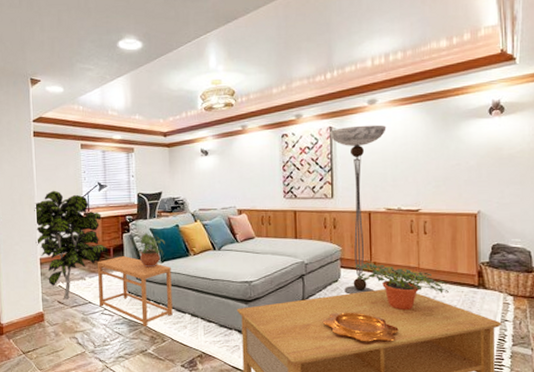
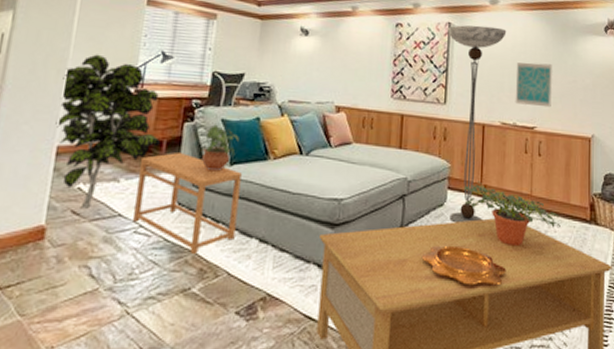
wall art: none [397,151,435,191] -> present [515,62,552,108]

